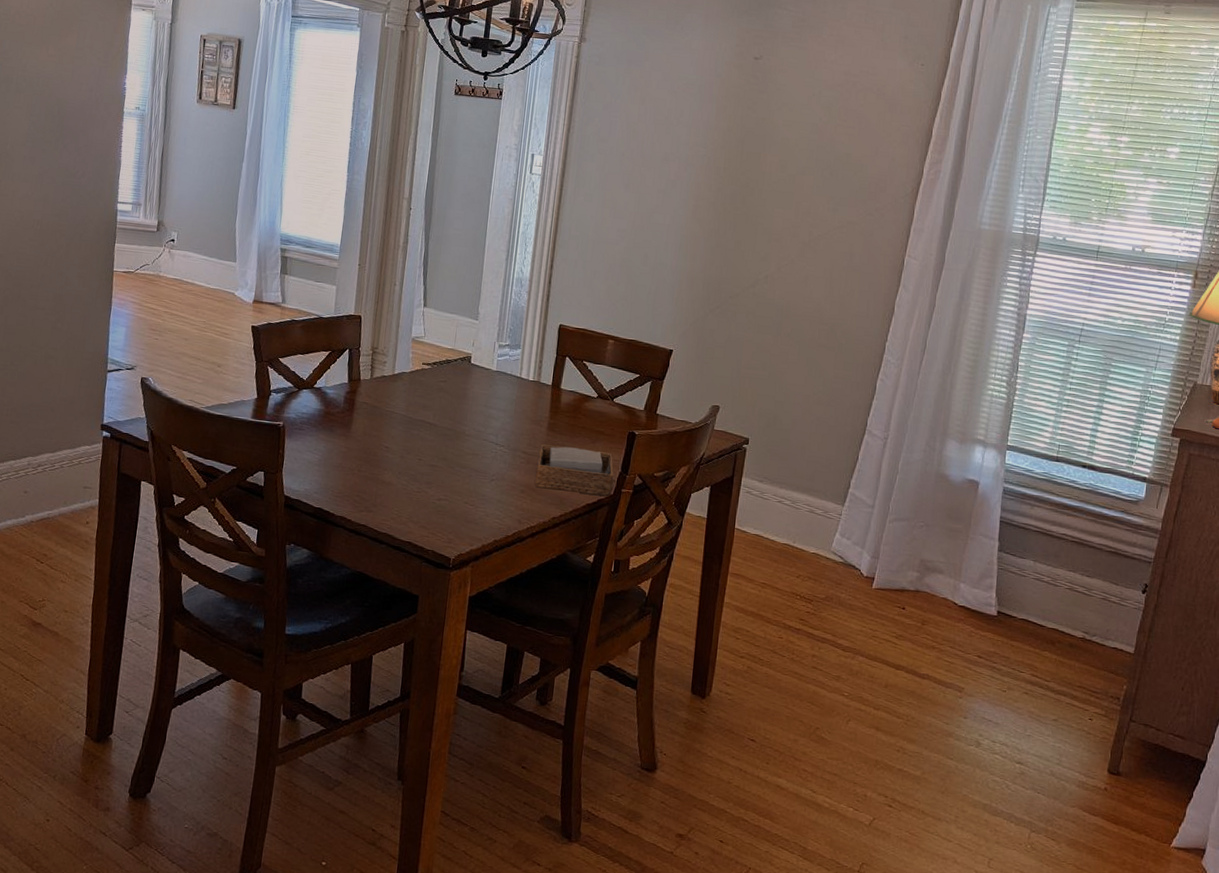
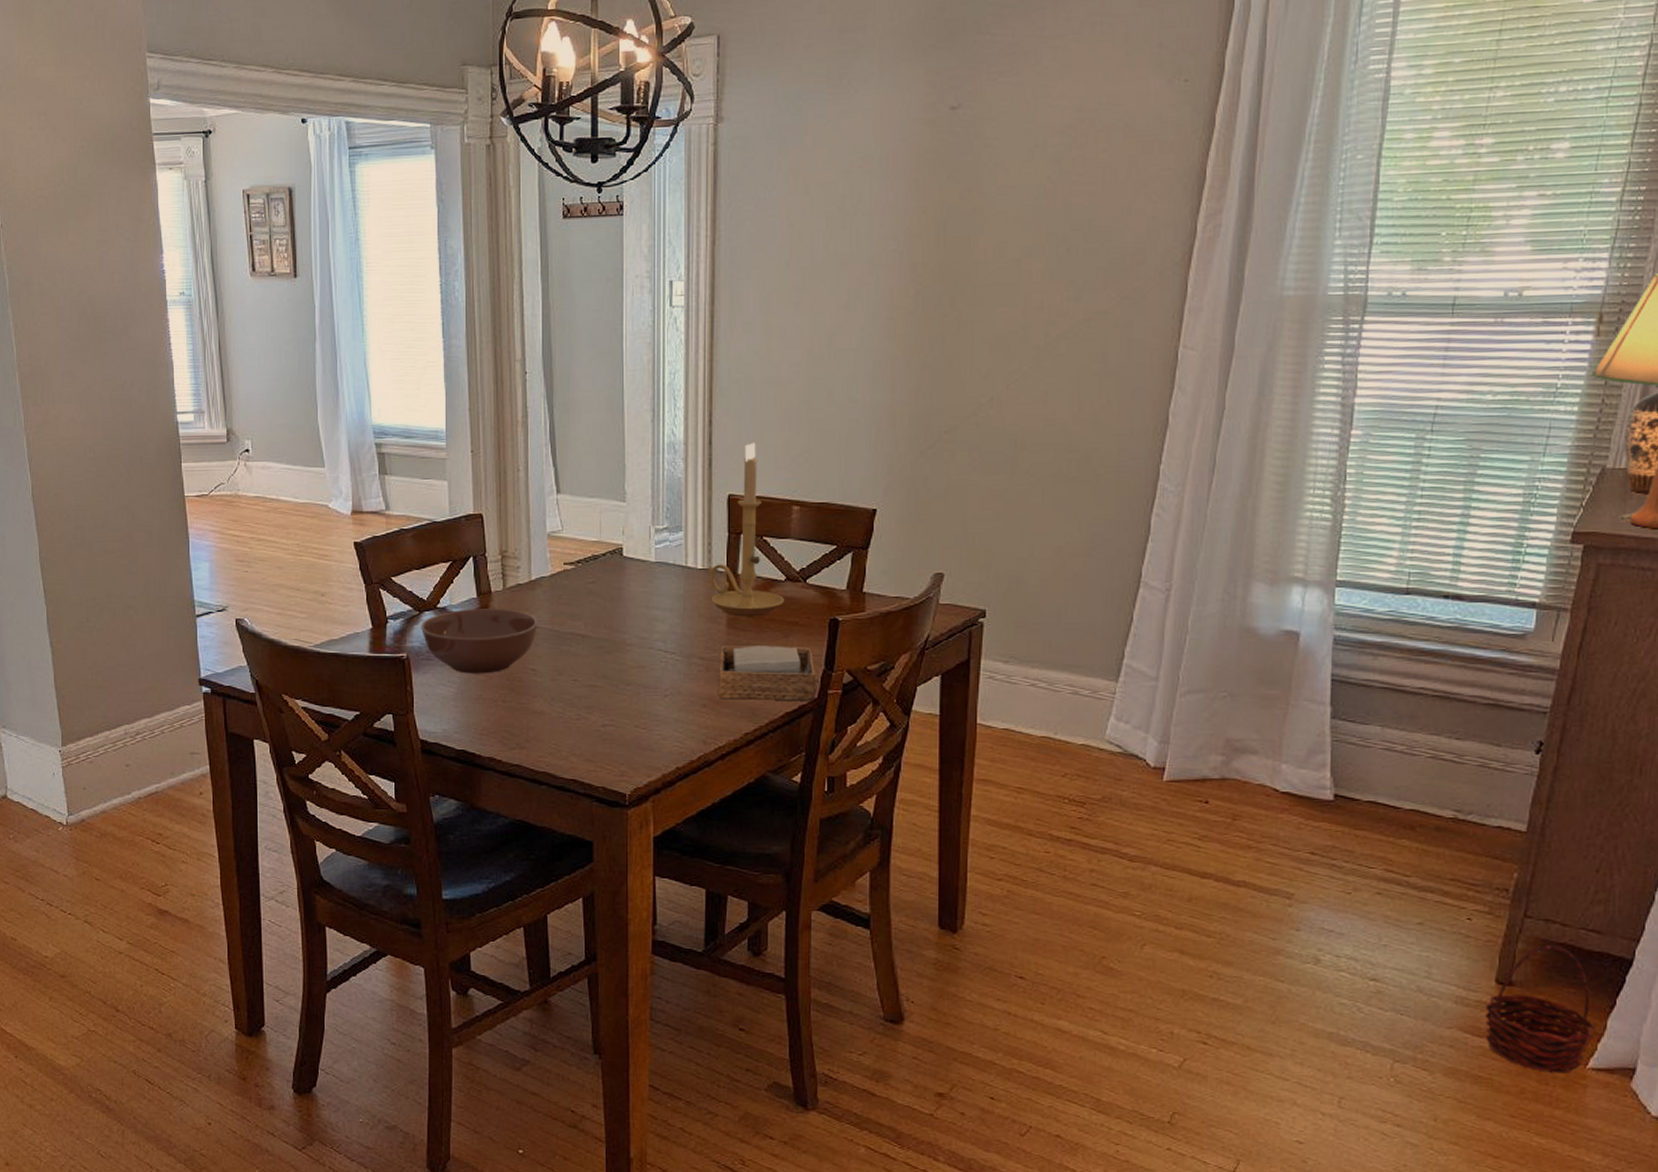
bowl: none [297,391,396,447] -> present [420,609,539,674]
candle holder: none [537,286,595,424] -> present [708,442,784,617]
basket: none [1099,745,1177,850] -> present [1485,945,1595,1074]

